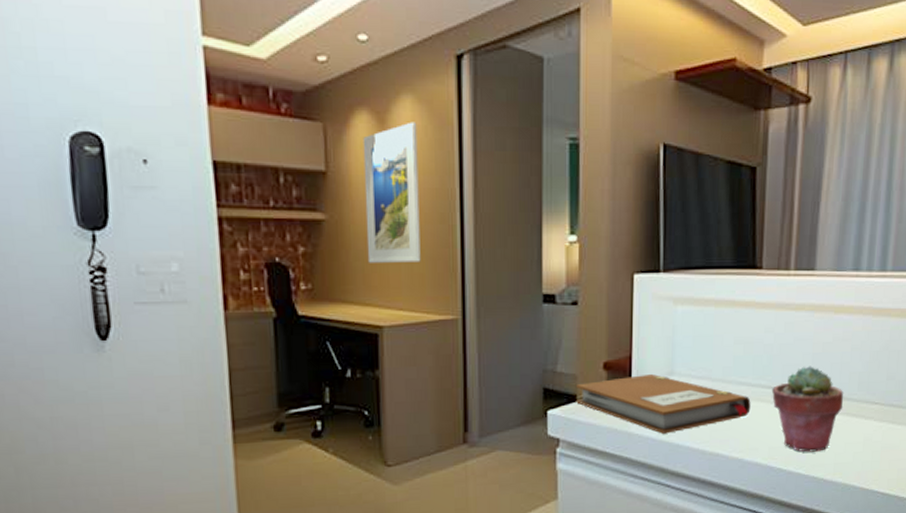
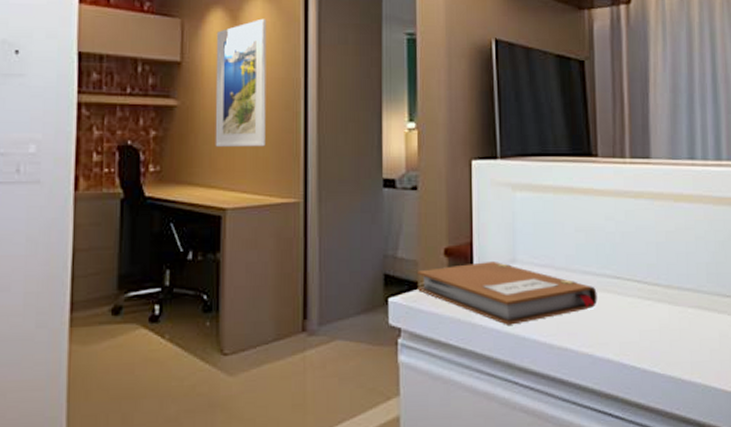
potted succulent: present [771,366,844,452] -> none [617,255,694,349]

